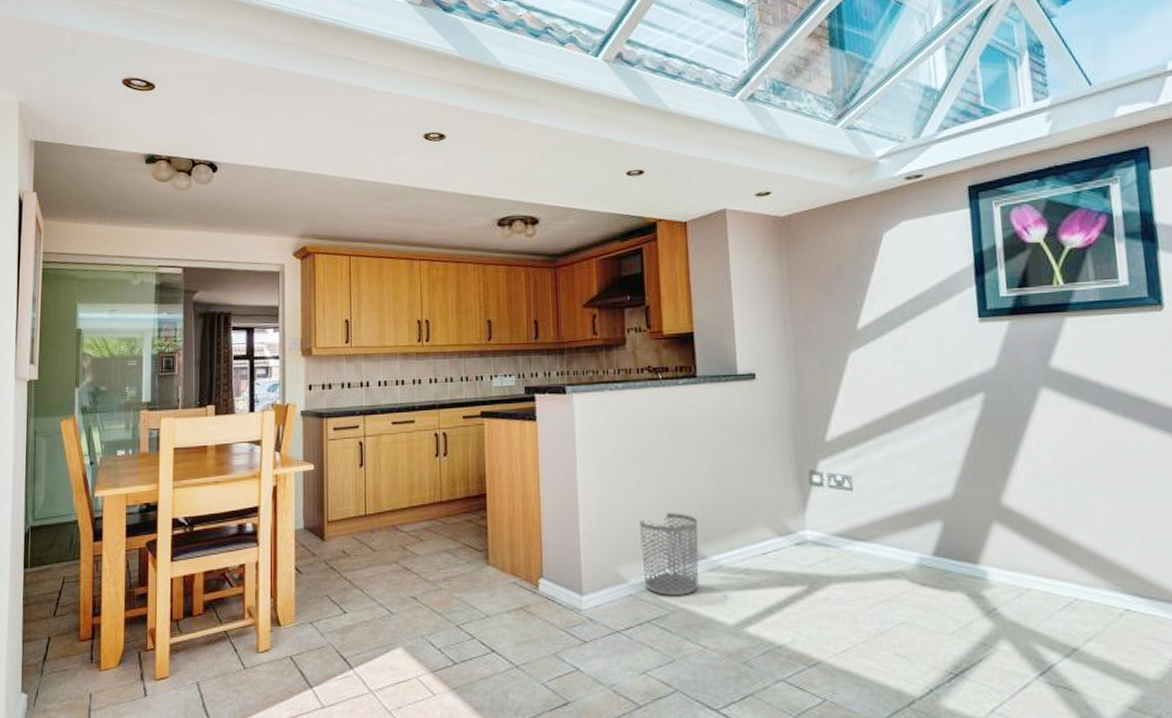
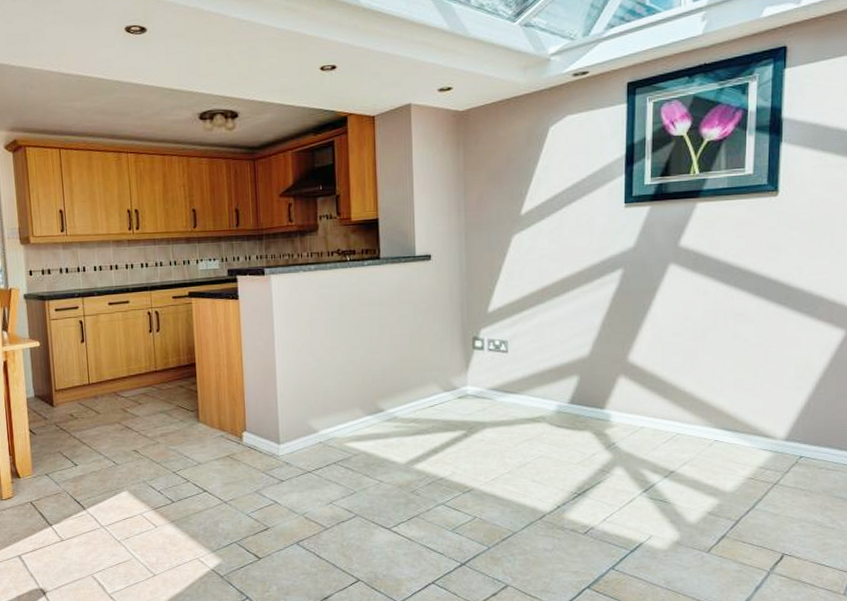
waste bin: present [640,513,699,595] -> none [329,375,378,442]

